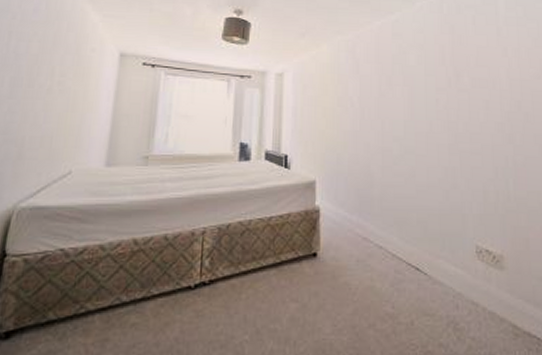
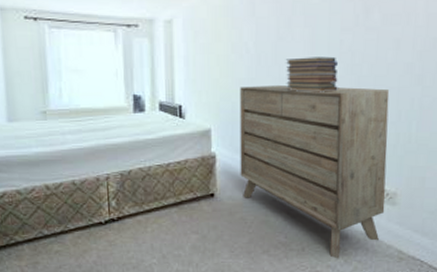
dresser: none [344,138,494,336] -> present [240,84,390,259]
book stack: none [387,113,437,147] -> present [285,56,339,93]

